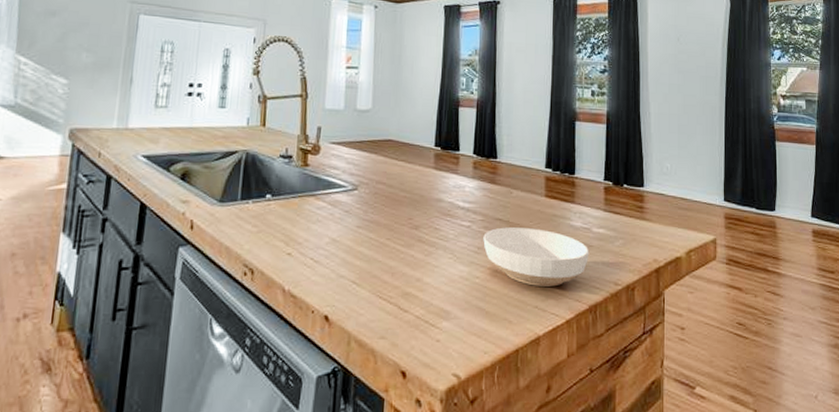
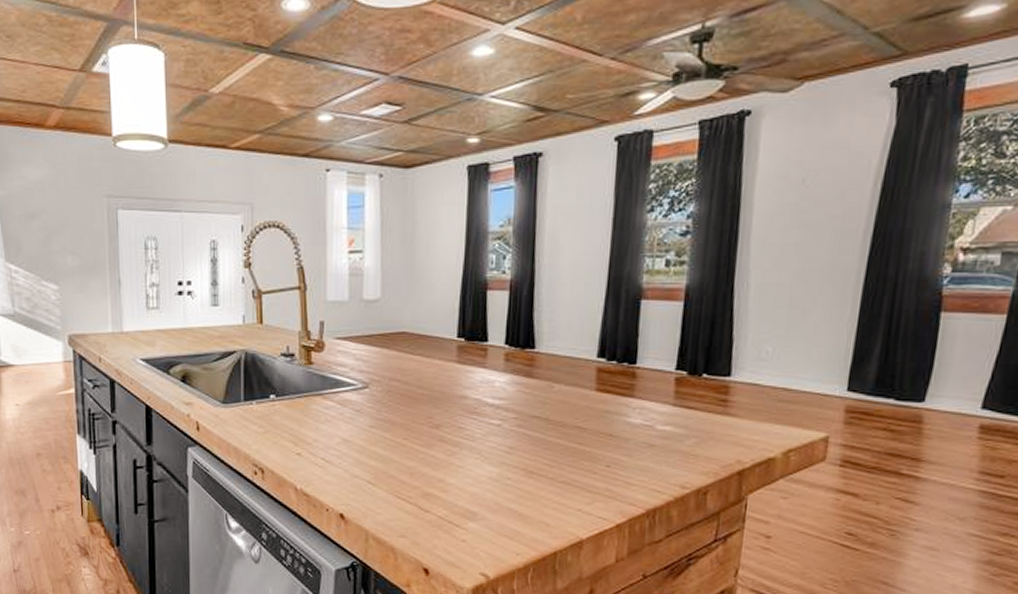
bowl: present [483,227,590,287] -> none [516,425,651,489]

